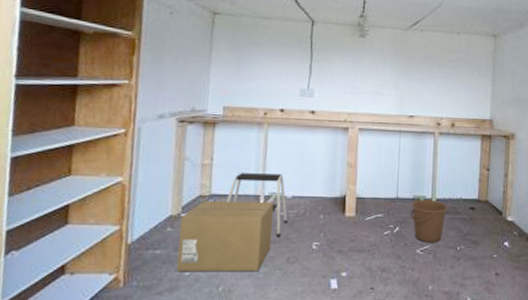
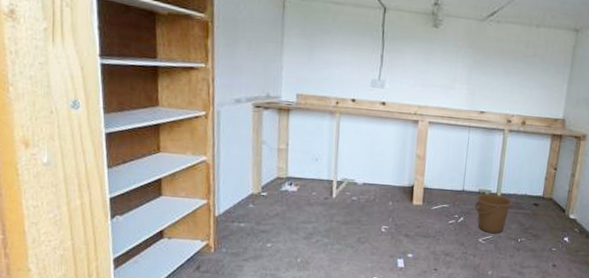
box: present [176,201,273,272] -> none [259,182,346,248]
step stool: present [226,173,289,237] -> none [302,159,360,219]

